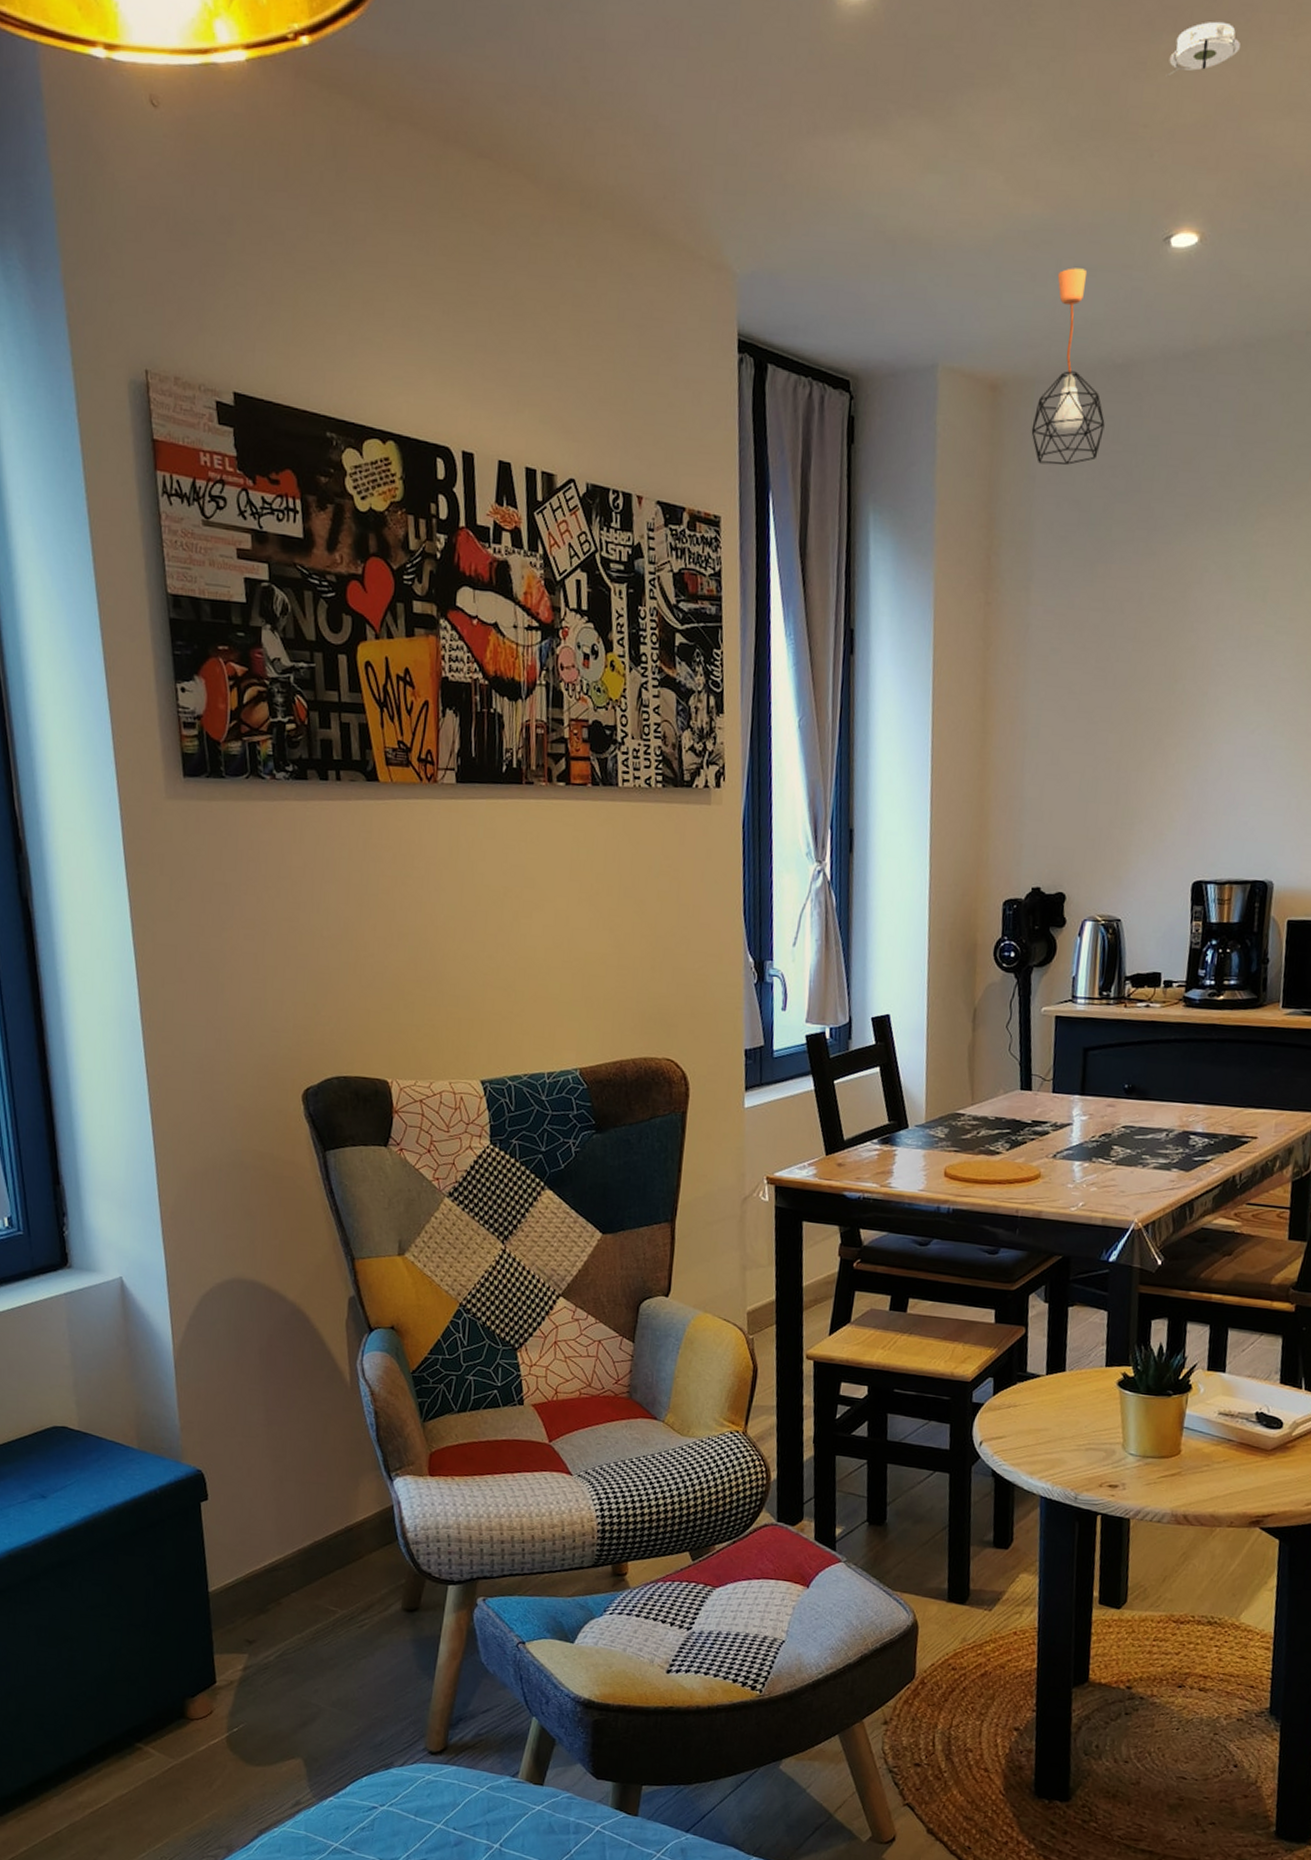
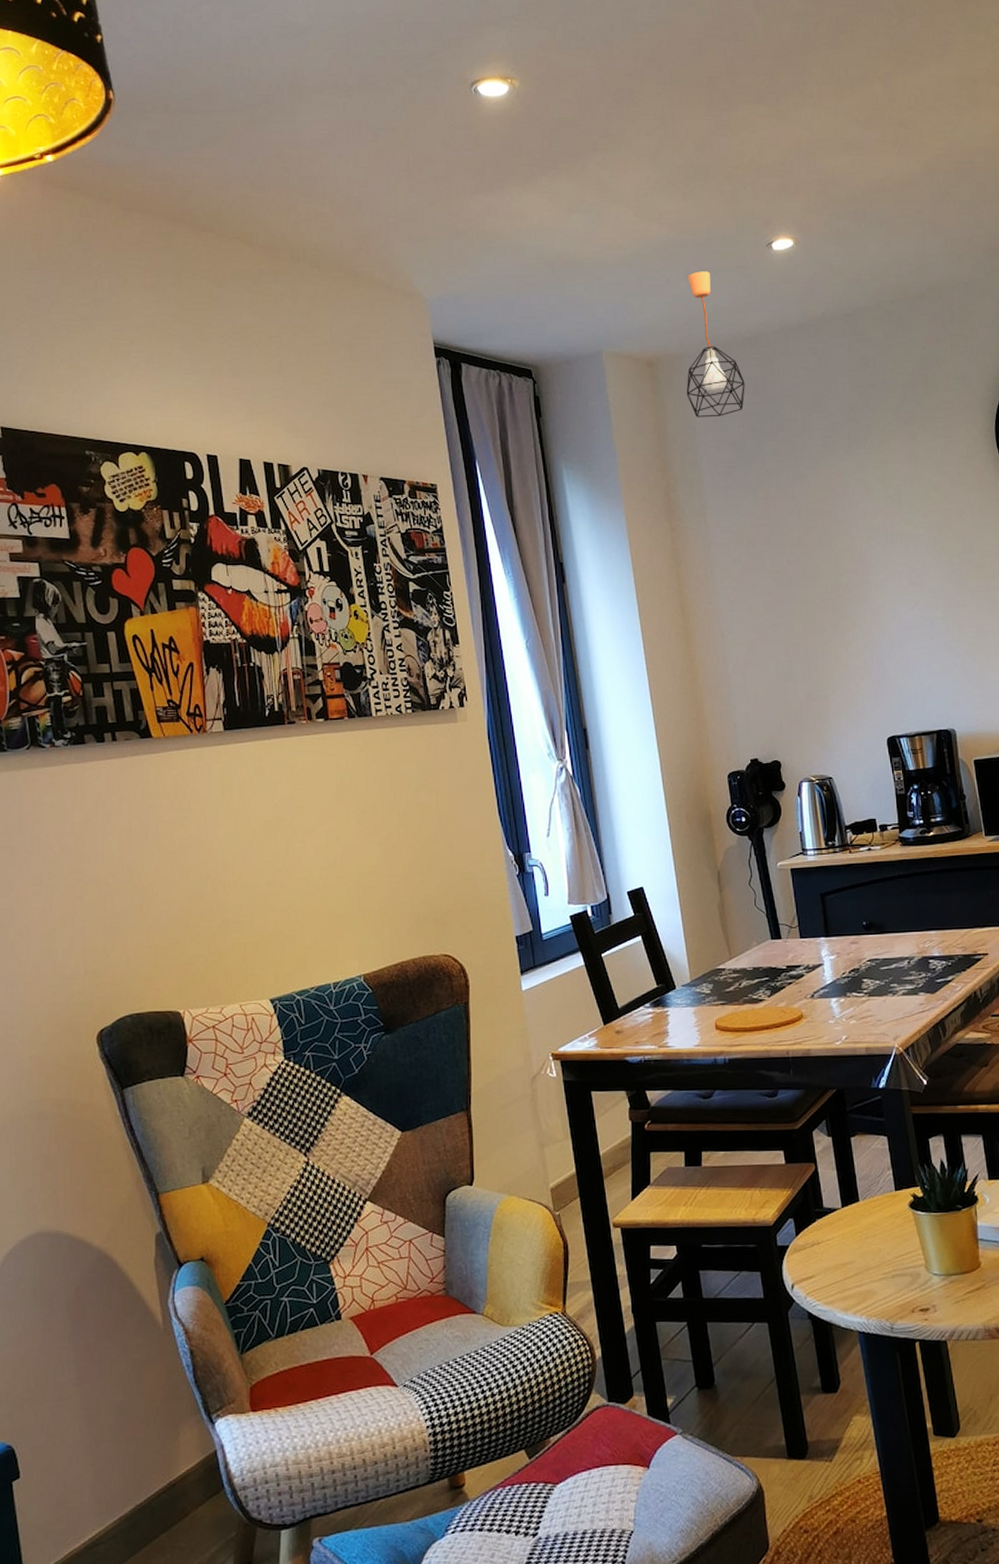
smoke detector: present [1165,21,1241,77] -> none [746,93,799,133]

